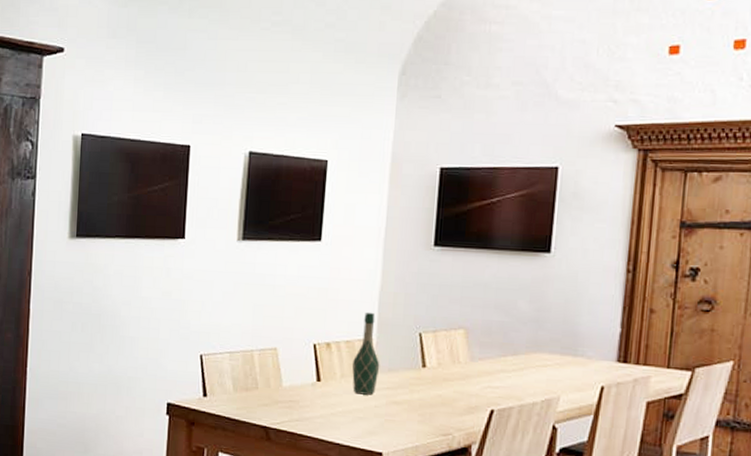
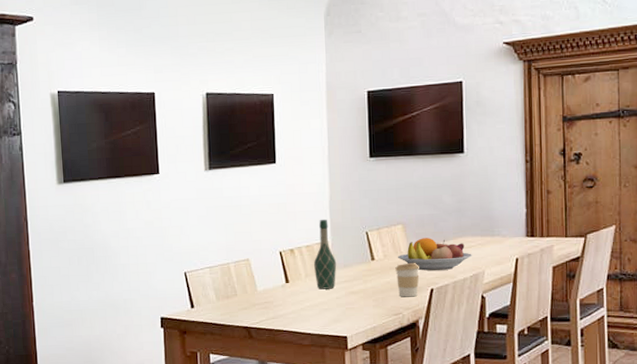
coffee cup: none [450,375,480,417] -> present [395,262,420,297]
fruit bowl: none [454,348,547,390] -> present [397,238,472,271]

